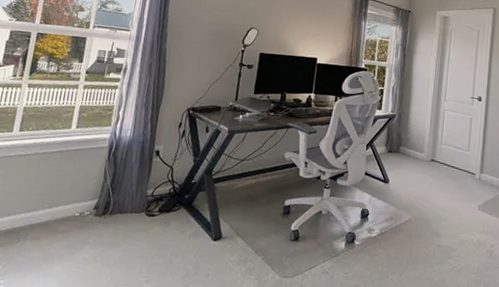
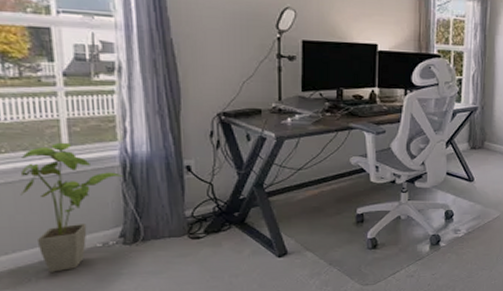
house plant: none [32,124,109,236] -> present [20,142,124,272]

